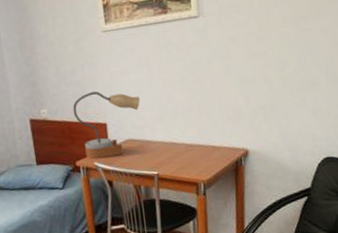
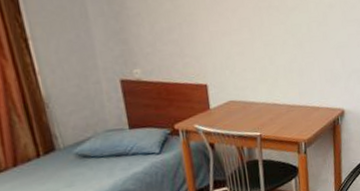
table lamp: present [72,91,140,159] -> none [170,51,242,121]

